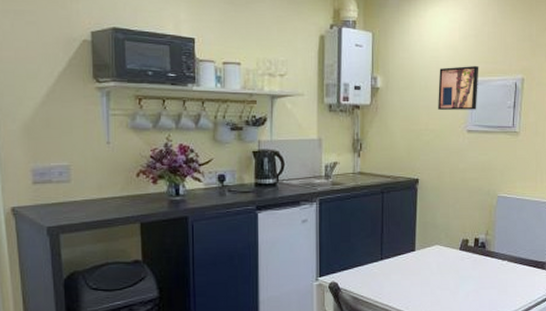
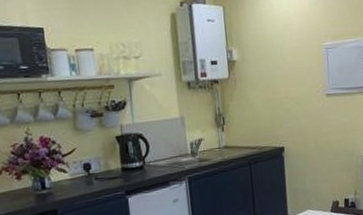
wall art: present [438,66,479,110] -> none [292,30,333,77]

